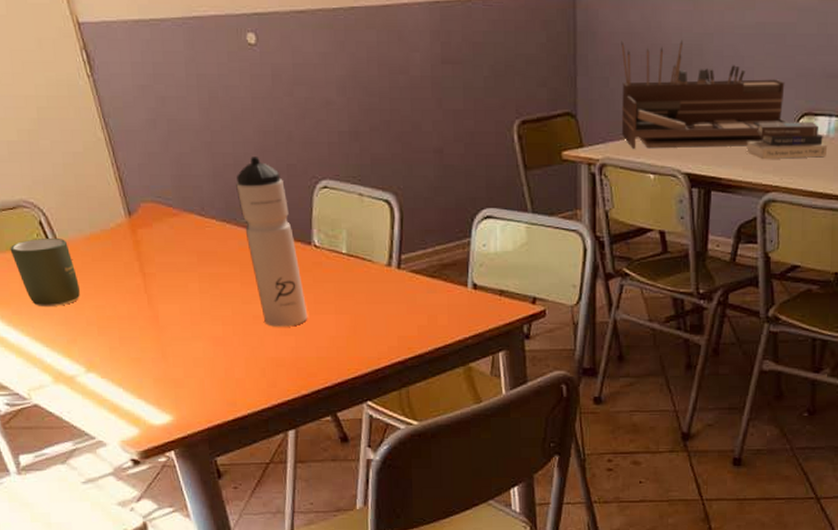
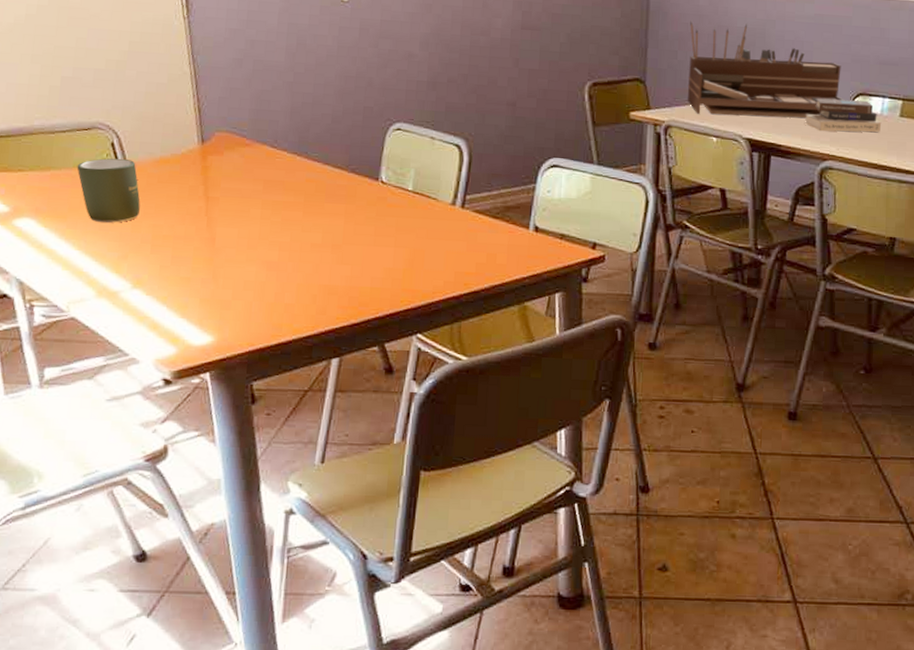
water bottle: present [236,157,308,327] -> none [311,98,367,256]

